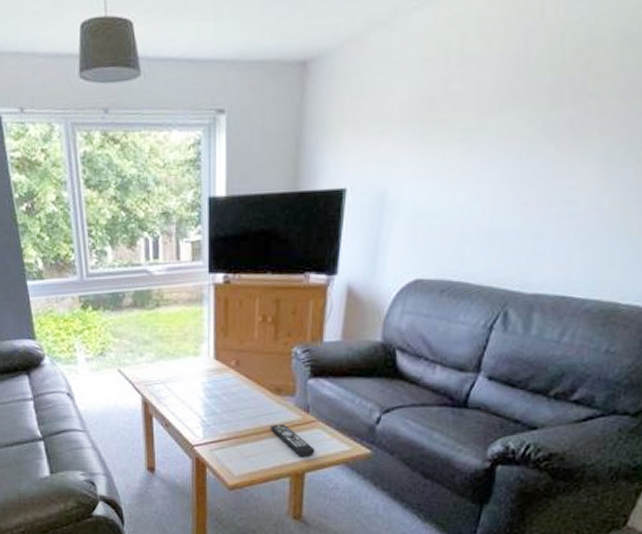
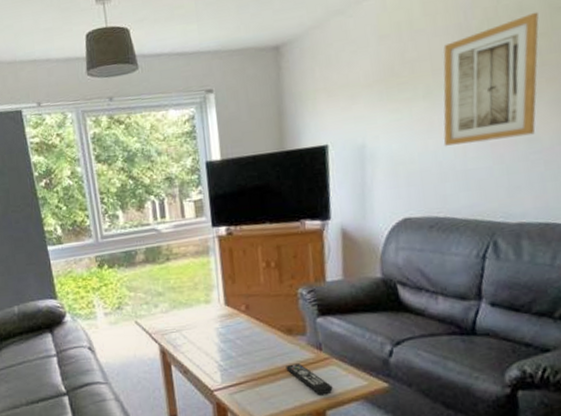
wall art: none [472,45,609,201] -> present [443,11,539,146]

